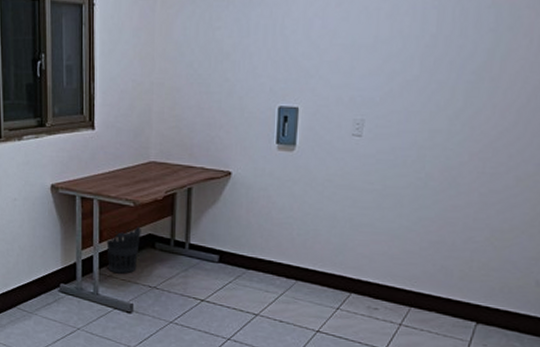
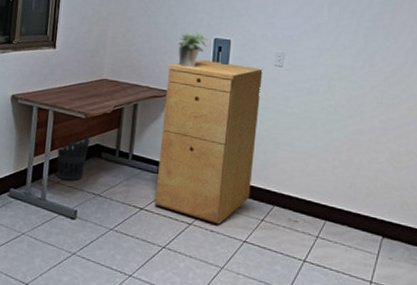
filing cabinet: none [217,133,338,315] -> present [155,60,263,225]
potted plant: none [236,98,272,142] -> present [178,30,208,67]

